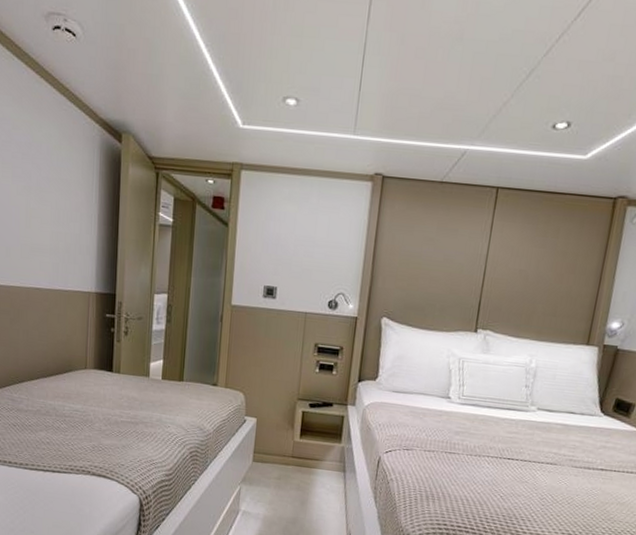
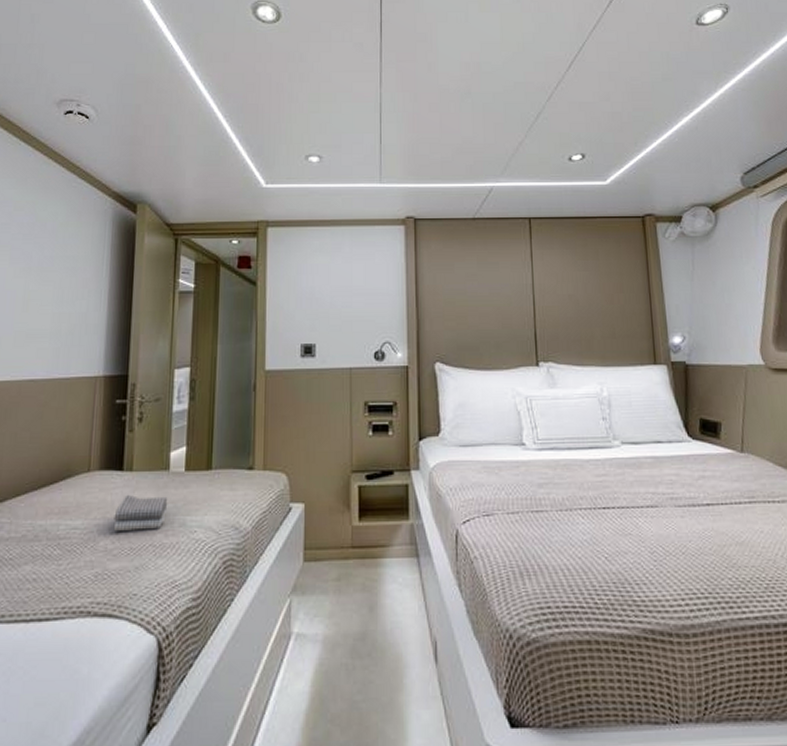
towel: none [105,390,148,420] -> present [113,494,168,531]

